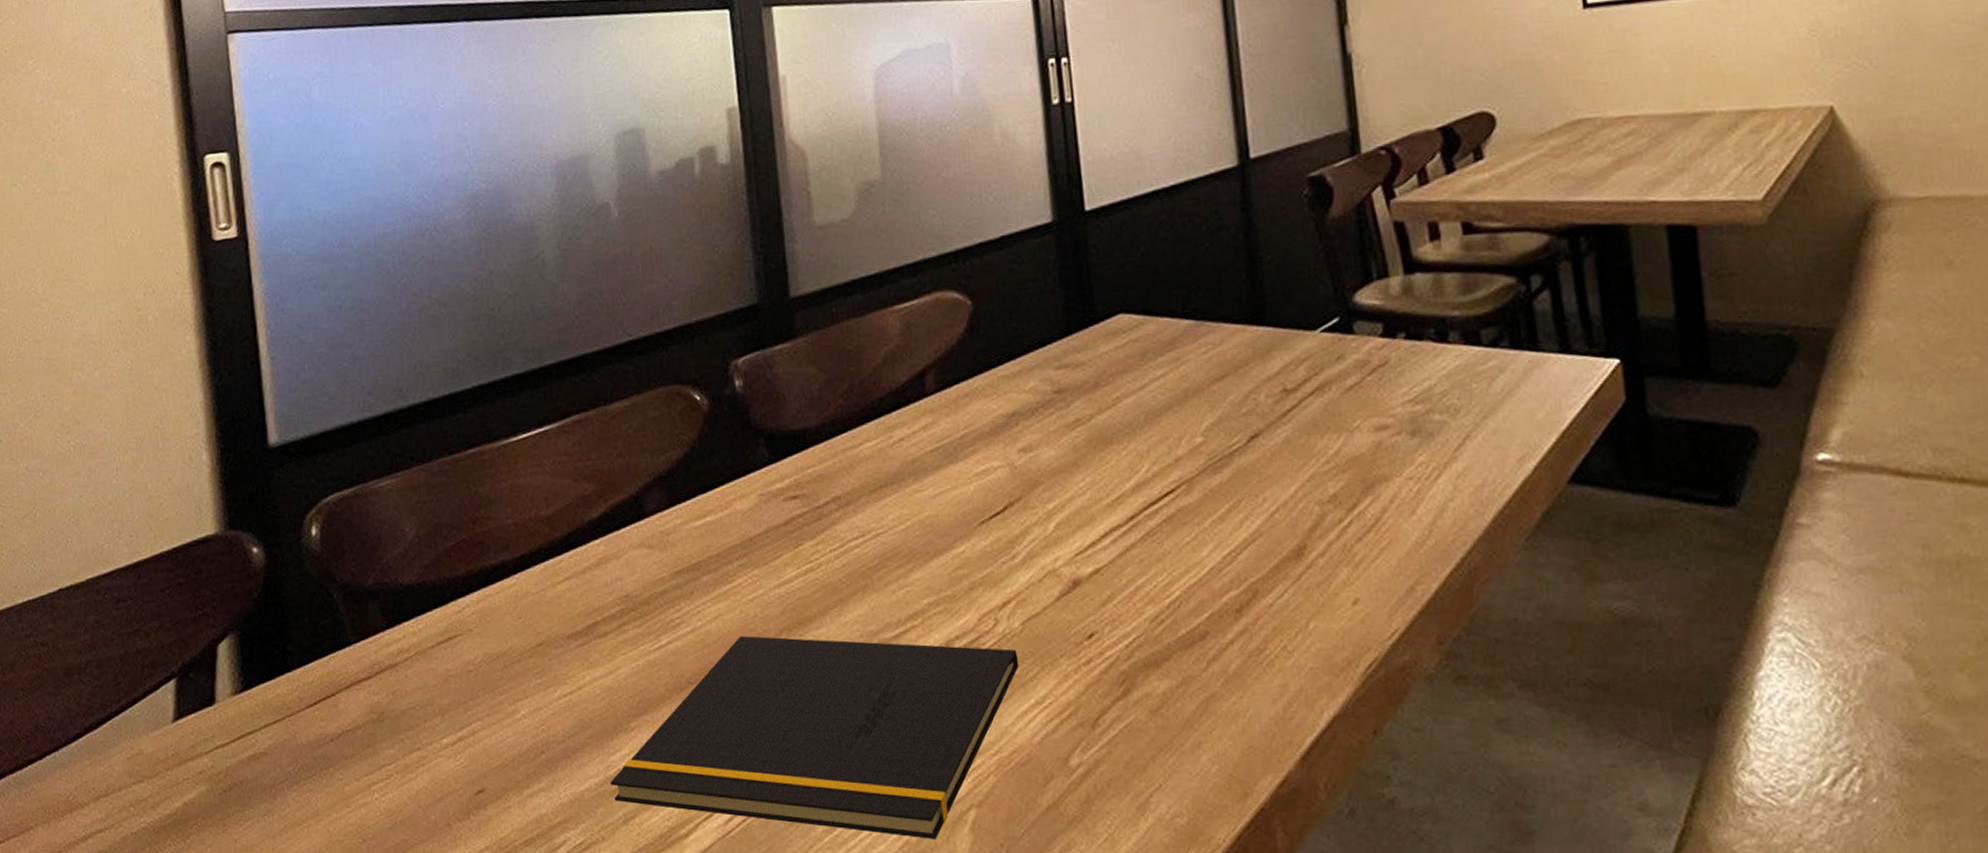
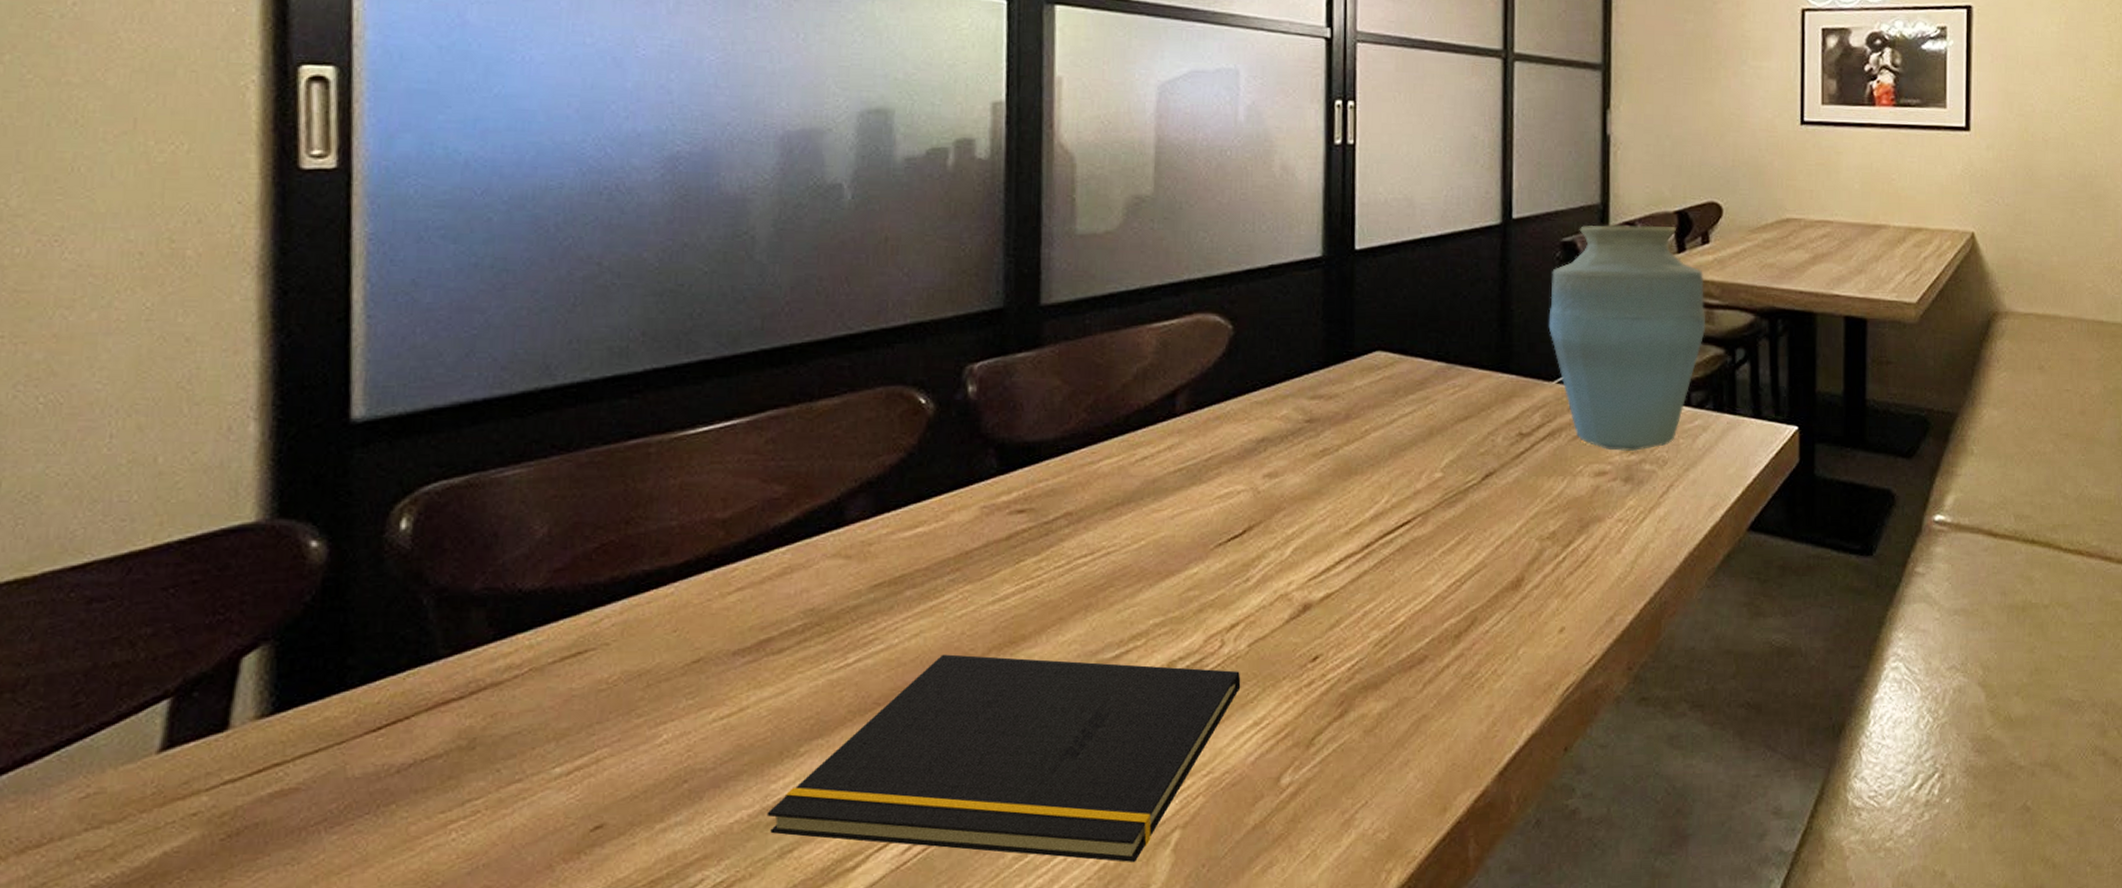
vase: none [1301,146,1491,402] -> present [1548,225,1706,452]

